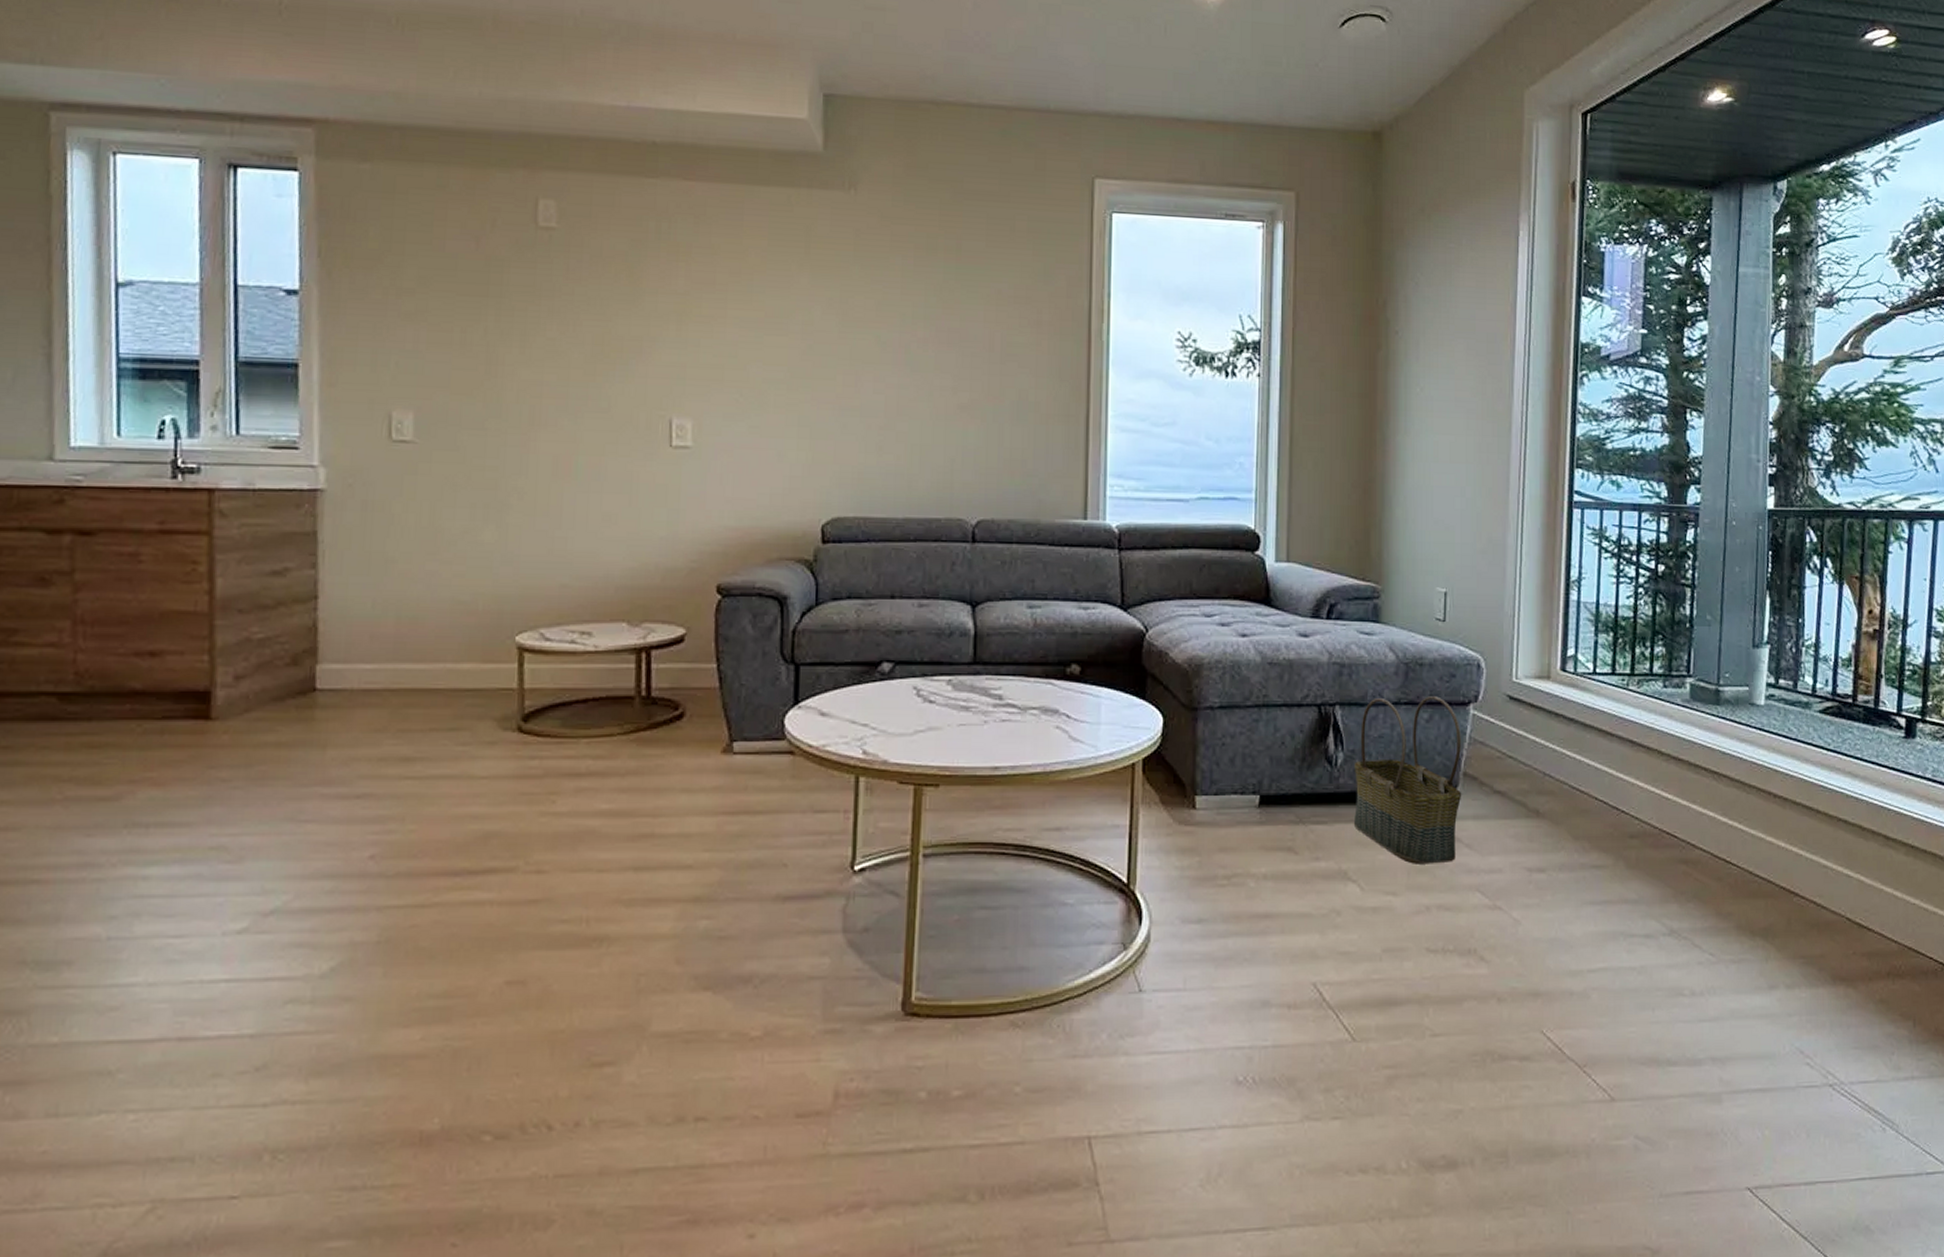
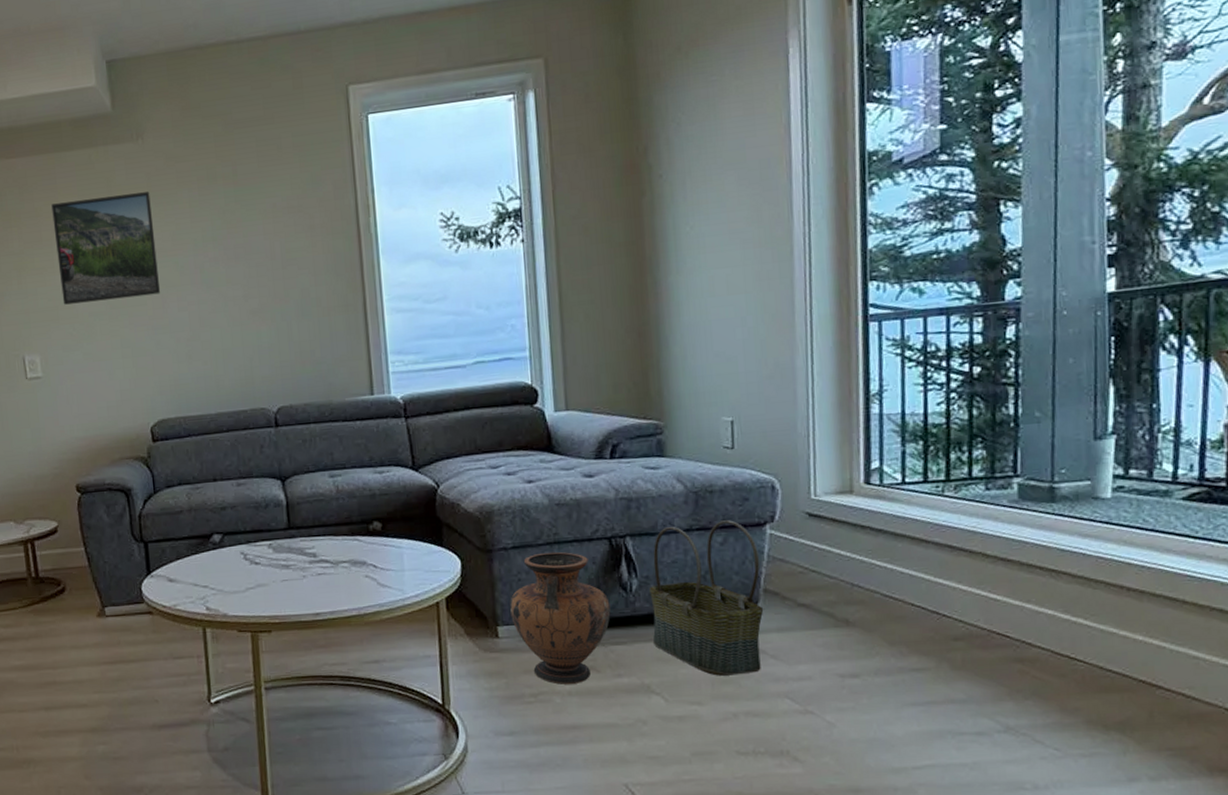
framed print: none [731,243,856,370] -> present [51,191,161,305]
vase: none [1210,715,1314,866] -> present [509,551,611,684]

